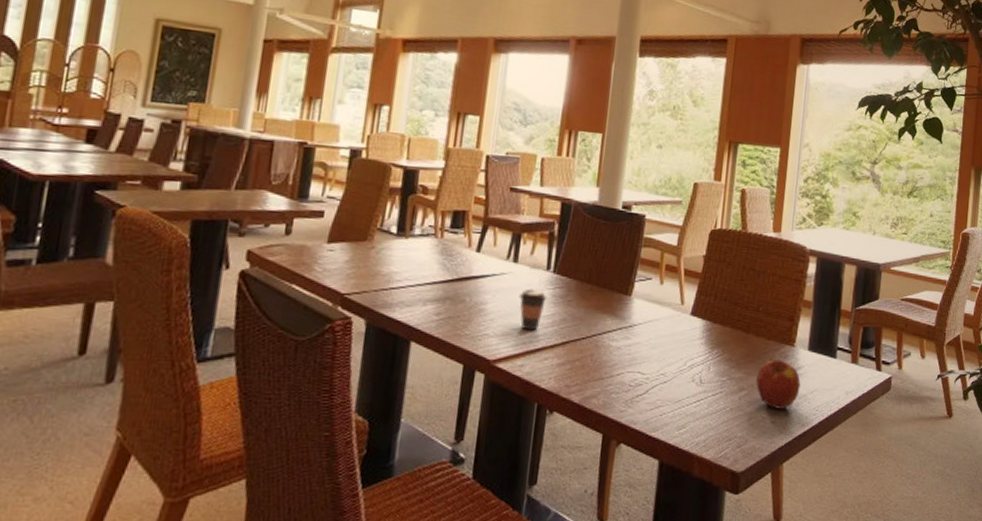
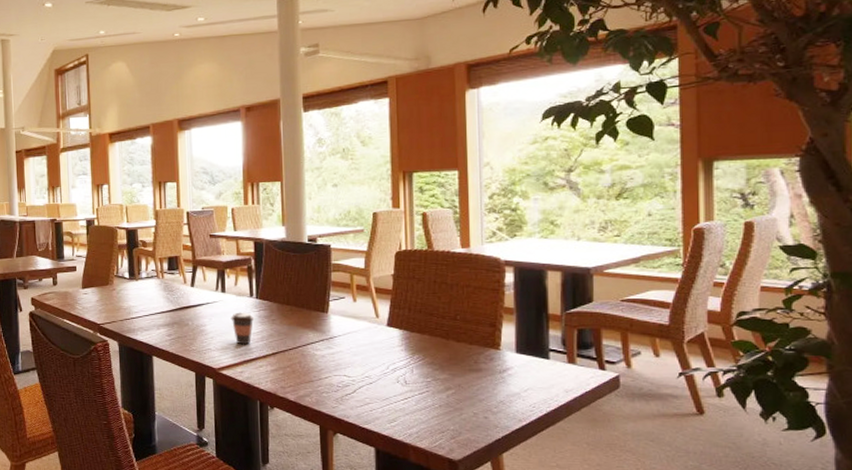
apple: present [756,359,801,409] -> none [462,362,512,406]

